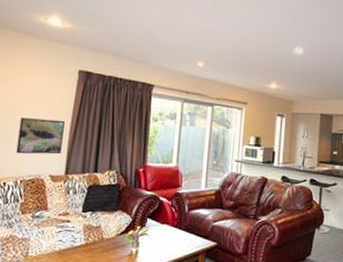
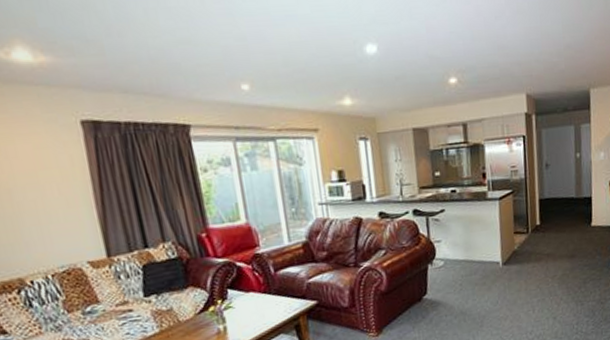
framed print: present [16,118,65,155] -> none [22,190,93,243]

